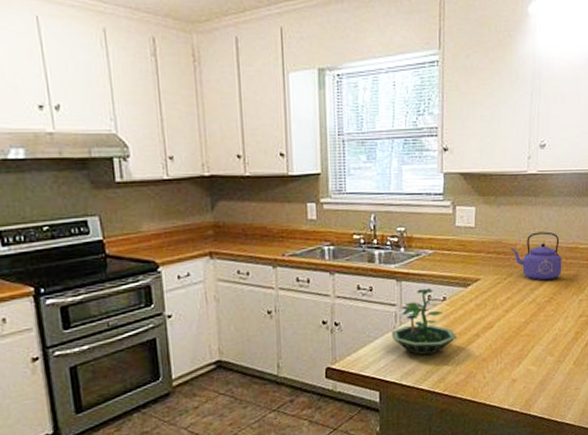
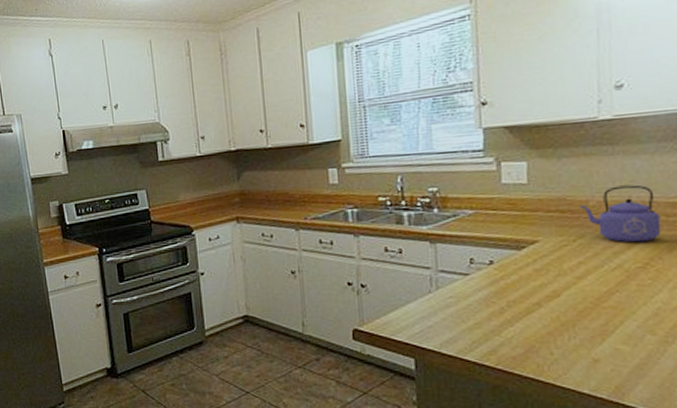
terrarium: present [391,288,456,356] -> none [426,251,510,324]

